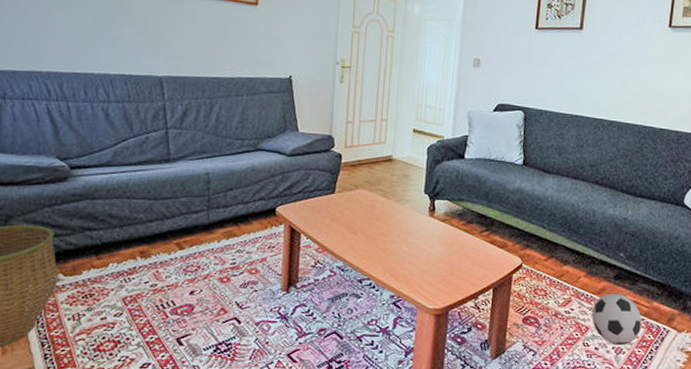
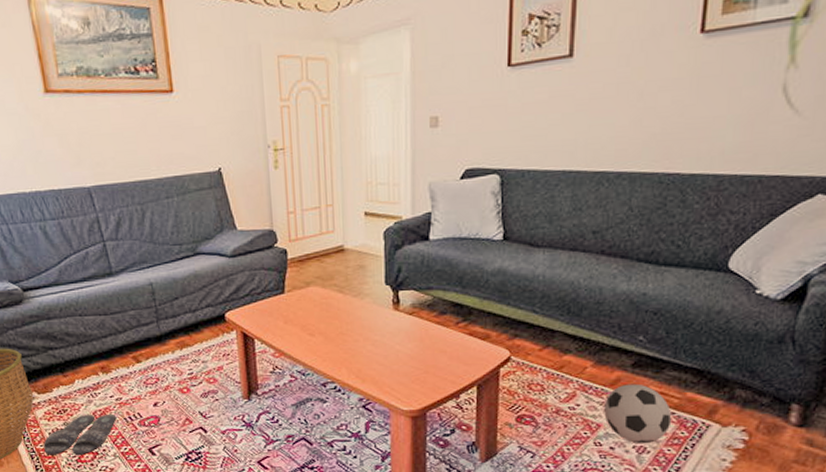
slippers: none [59,299,148,343] -> present [43,414,117,455]

